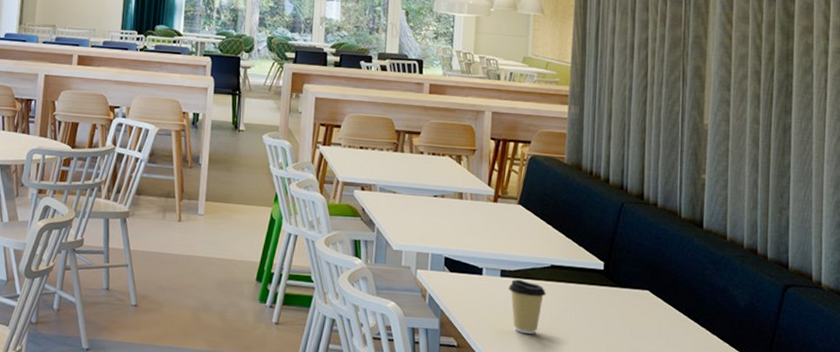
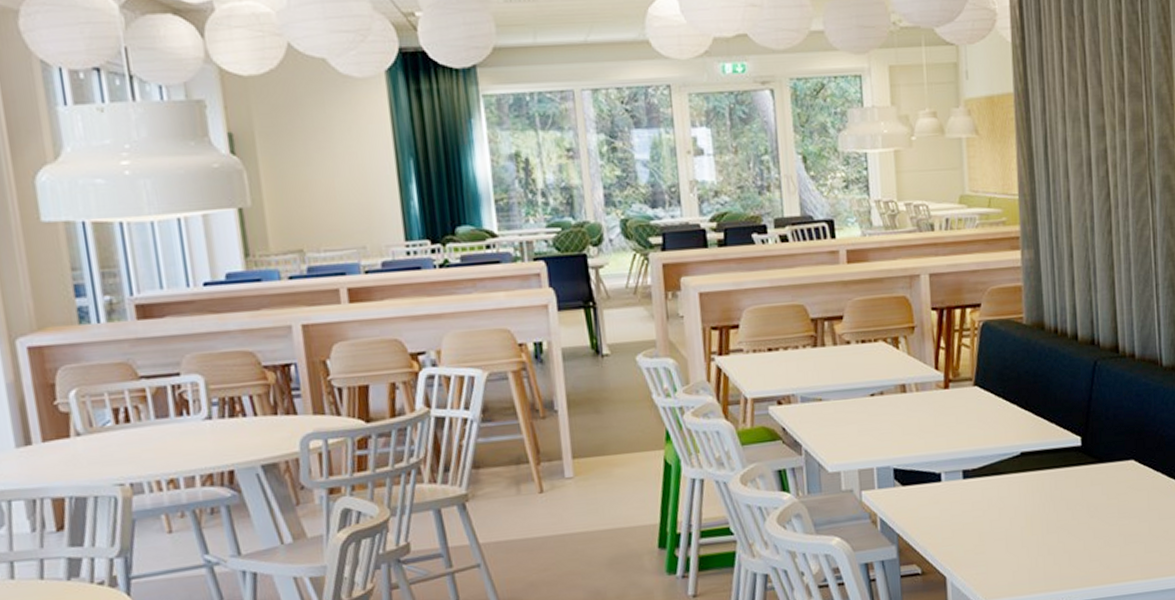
coffee cup: present [508,279,546,334] -> none [973,477,1018,541]

